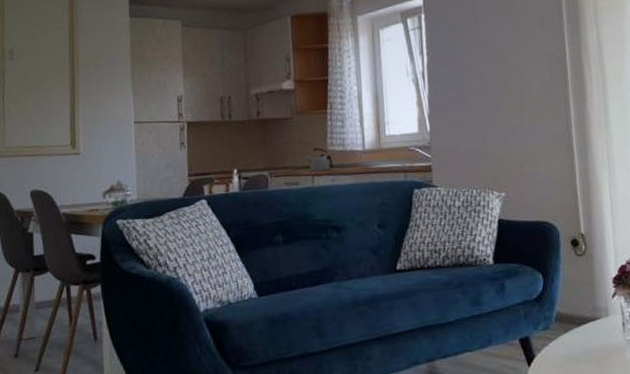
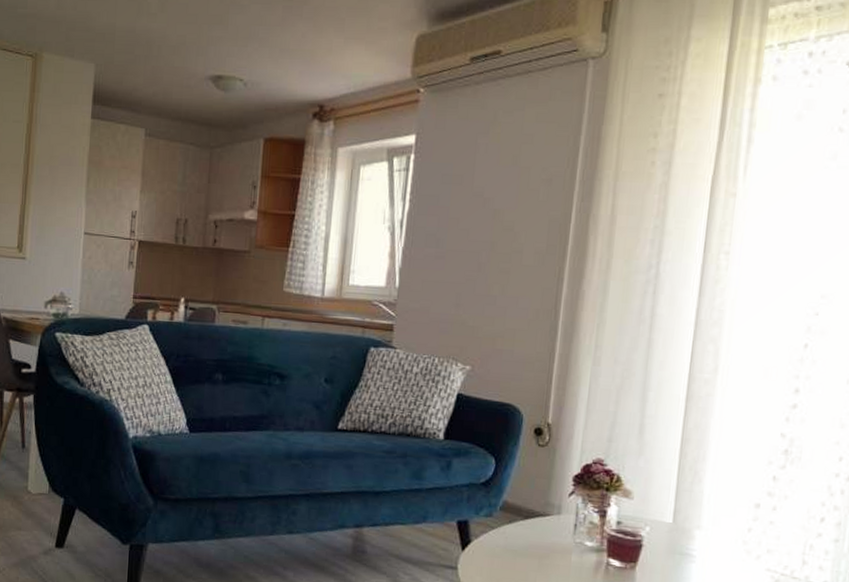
kettle: present [305,147,333,173] -> none [258,287,287,315]

